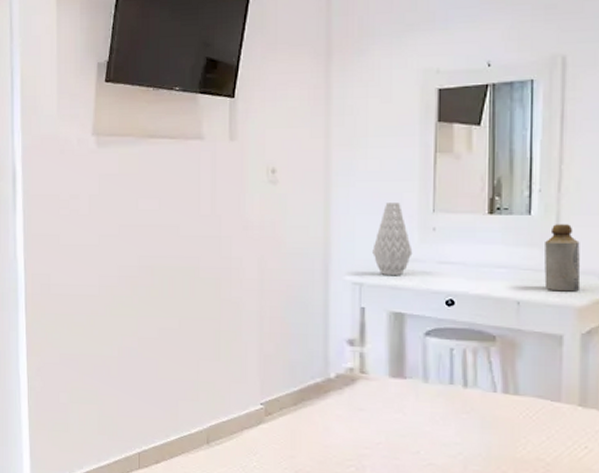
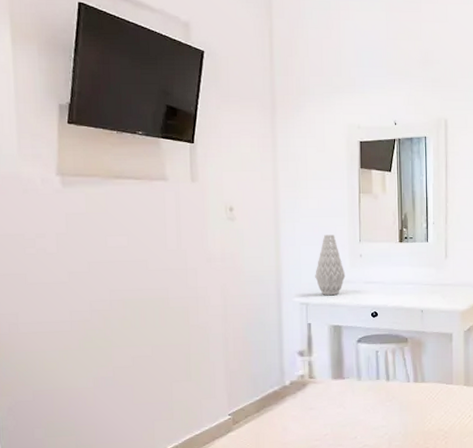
bottle: present [544,224,581,292] -> none [438,249,463,300]

